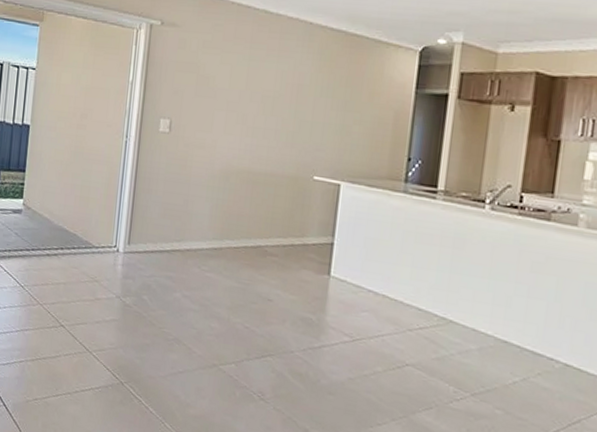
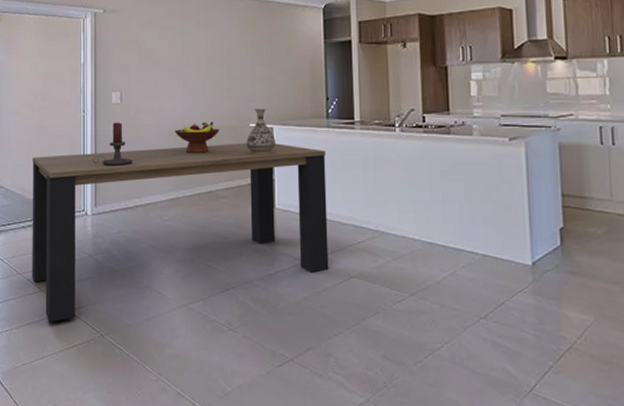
dining table: none [52,180,398,361] -> present [32,142,329,322]
candle holder: none [131,153,176,204] -> present [93,122,133,166]
fruit bowl: none [226,166,278,203] -> present [174,121,220,154]
vase: none [306,160,342,214] -> present [246,108,276,155]

